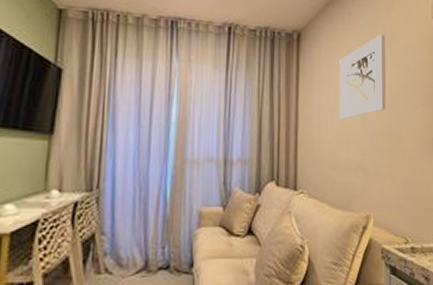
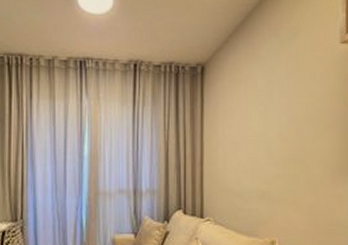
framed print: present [339,34,386,119] -> none [244,63,291,149]

